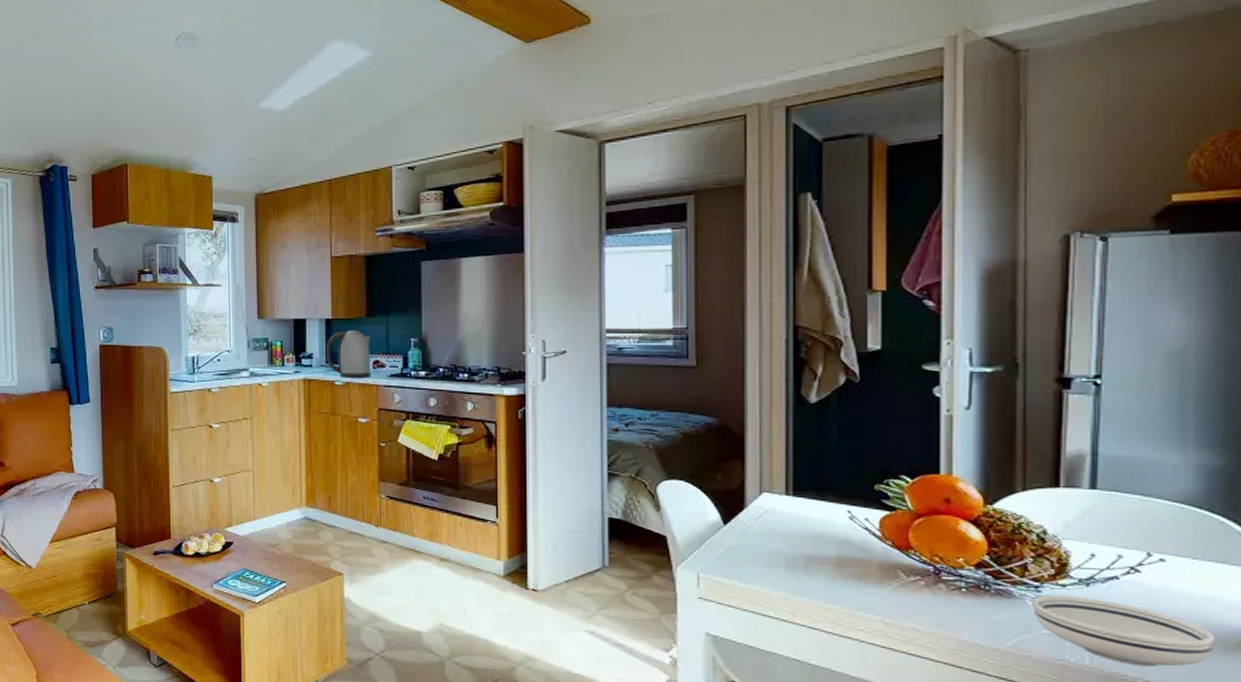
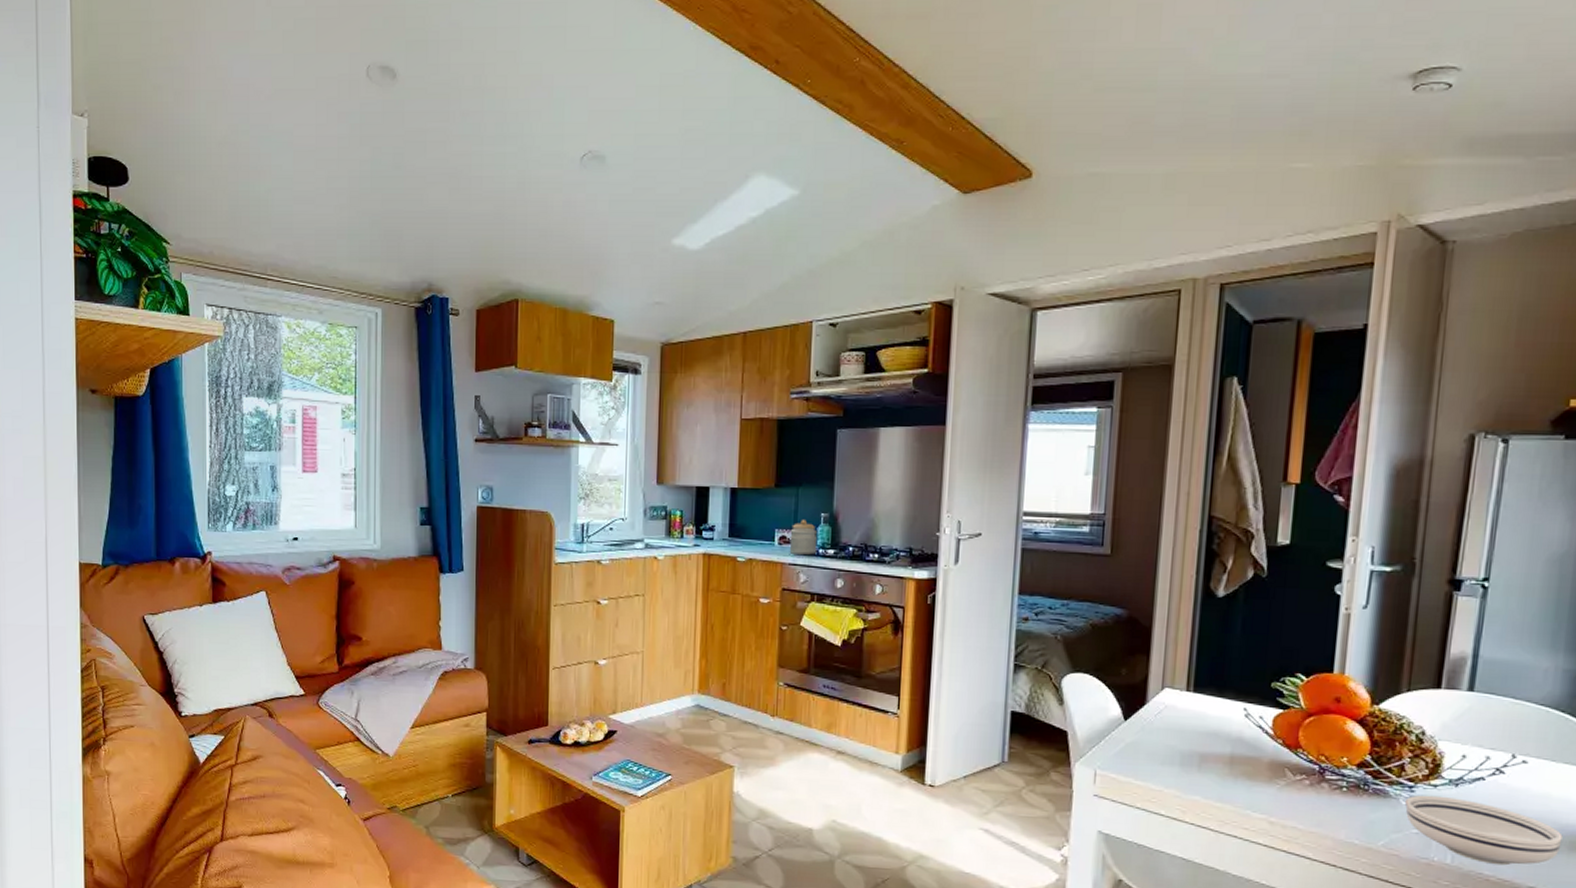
kettle: present [327,330,372,378] -> none [730,501,778,555]
jar: none [383,345,409,378] -> present [789,520,818,556]

